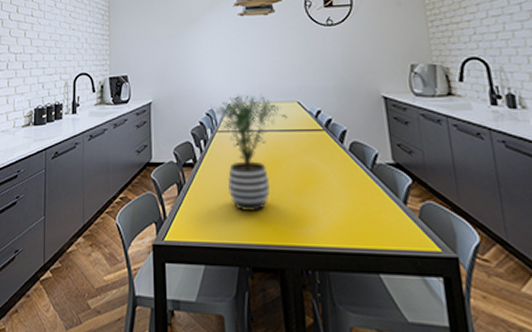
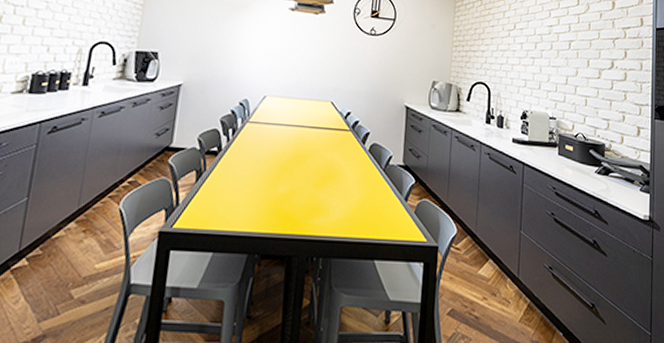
potted plant: present [210,93,288,212] -> none [244,87,320,203]

